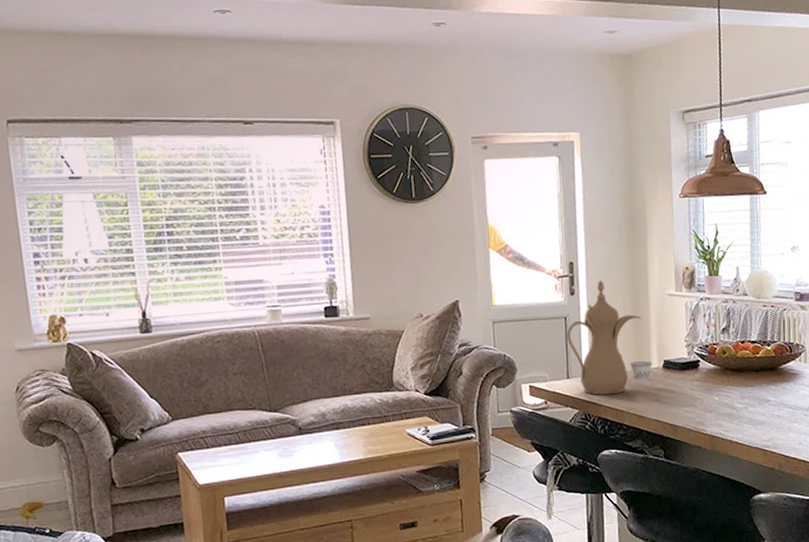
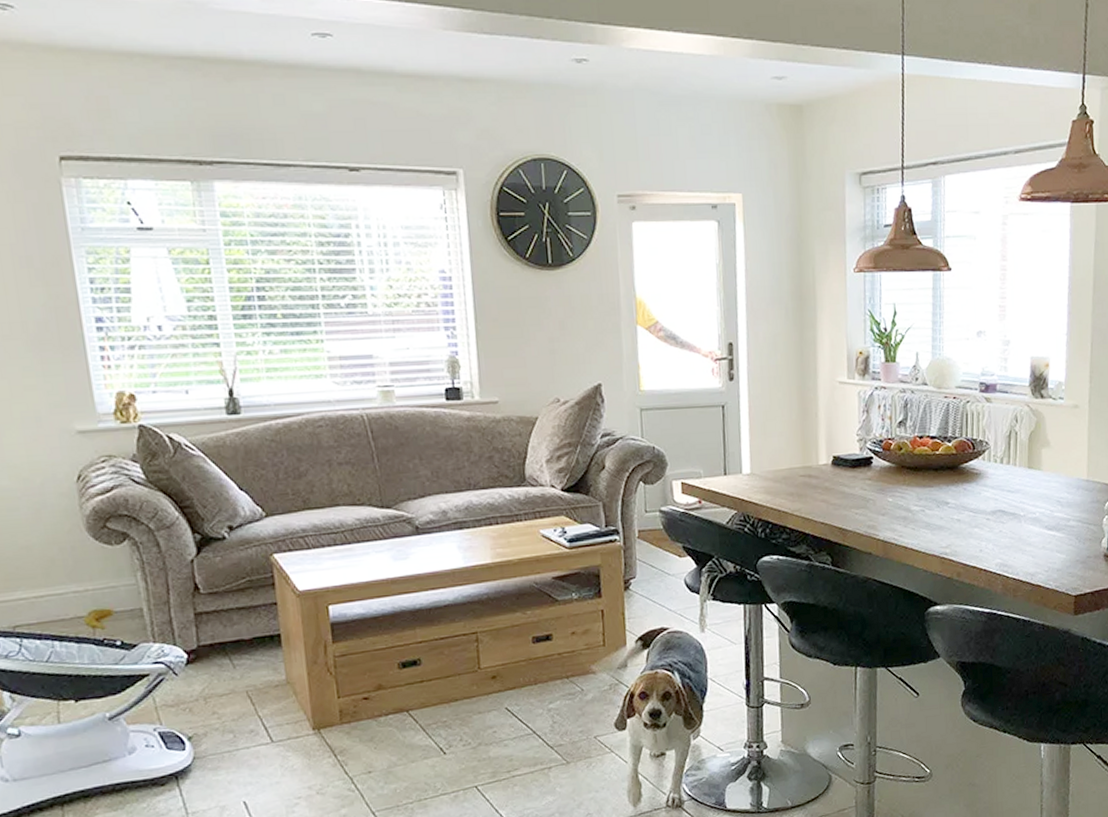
teapot: present [567,280,653,395] -> none [724,364,821,494]

